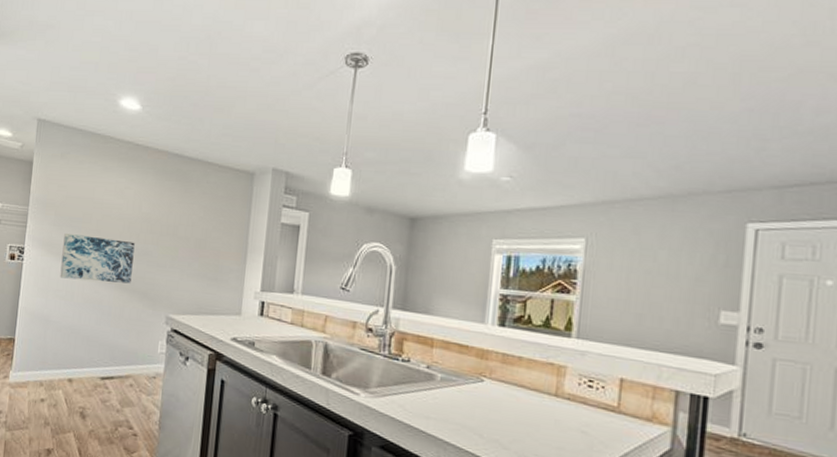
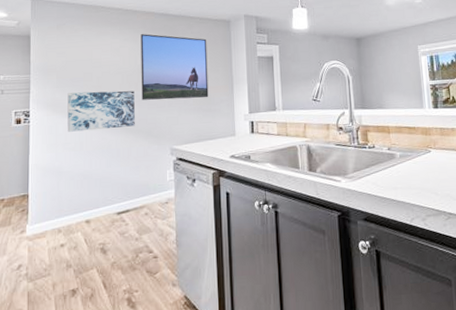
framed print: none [141,176,224,264] -> present [140,34,209,100]

